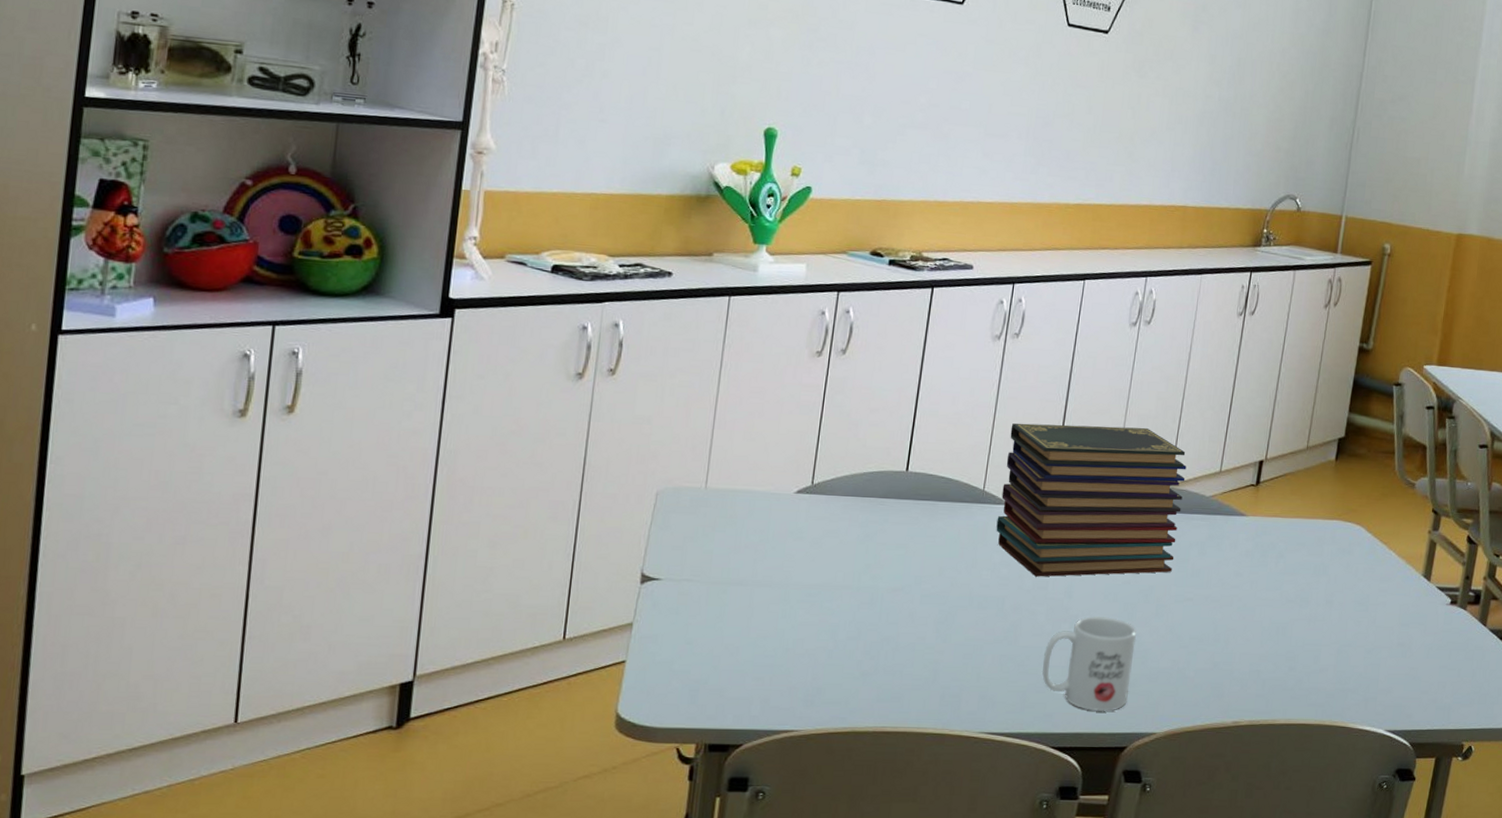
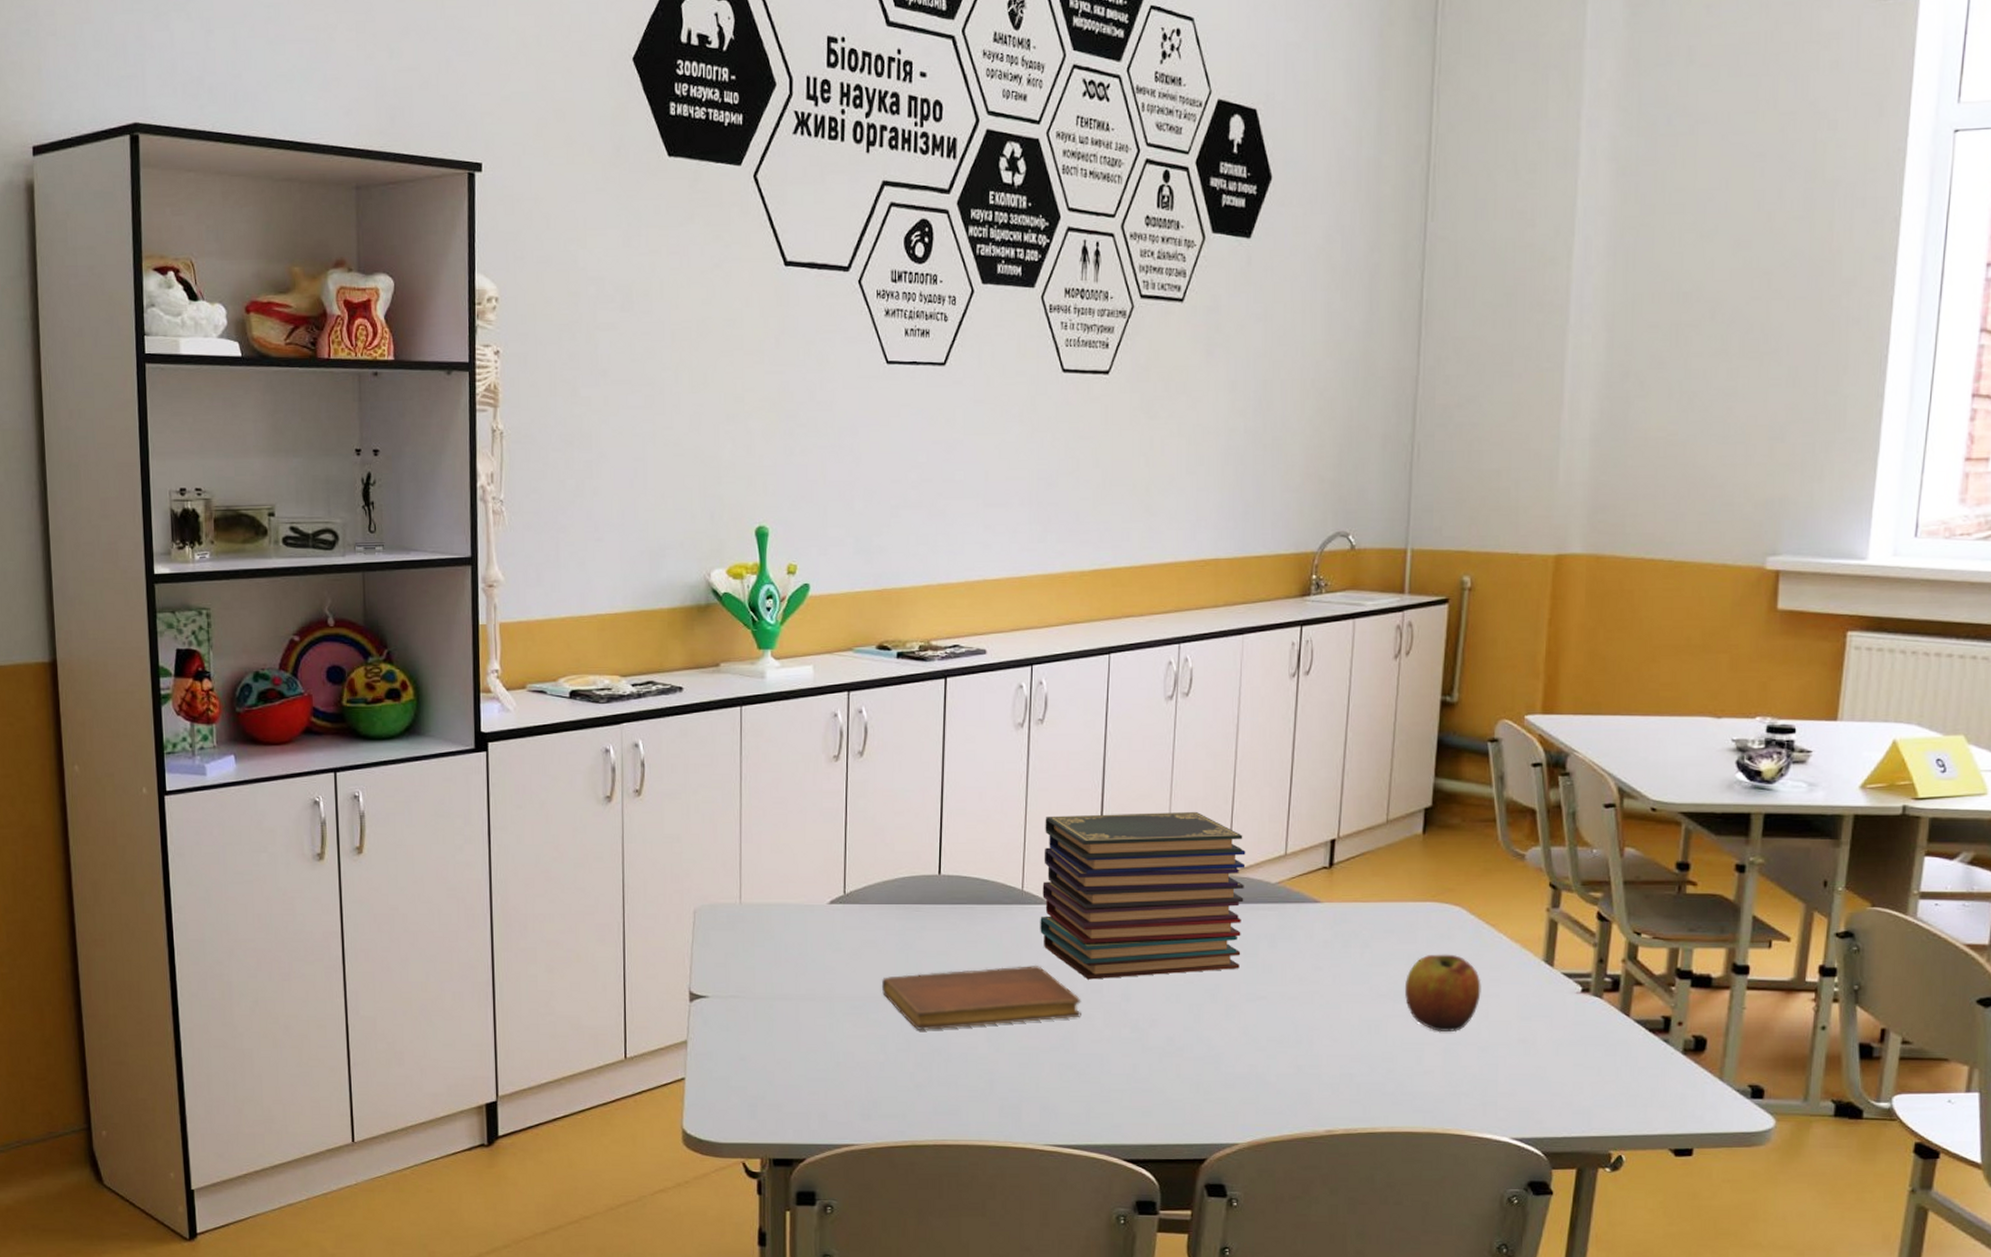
notebook: none [838,561,1028,620] -> present [881,964,1081,1030]
mug: present [1041,616,1137,712] -> none [1104,1019,1207,1122]
apple: none [1309,566,1372,636] -> present [1405,954,1481,1033]

